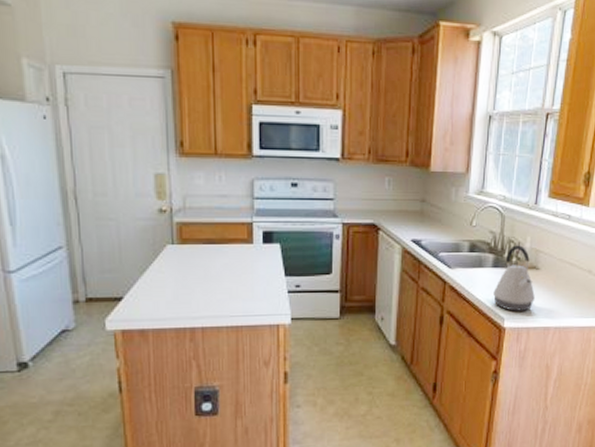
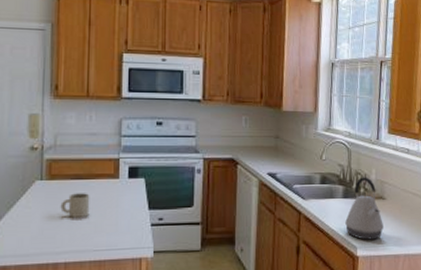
mug: none [194,258,224,283] -> present [60,193,90,218]

